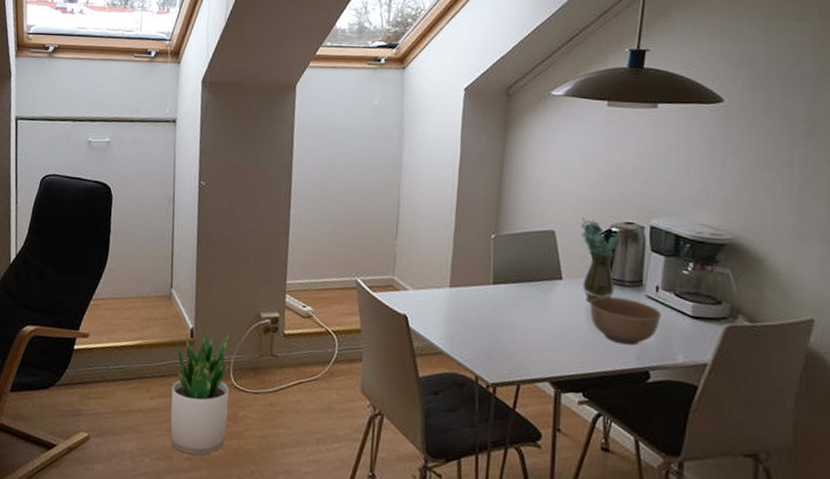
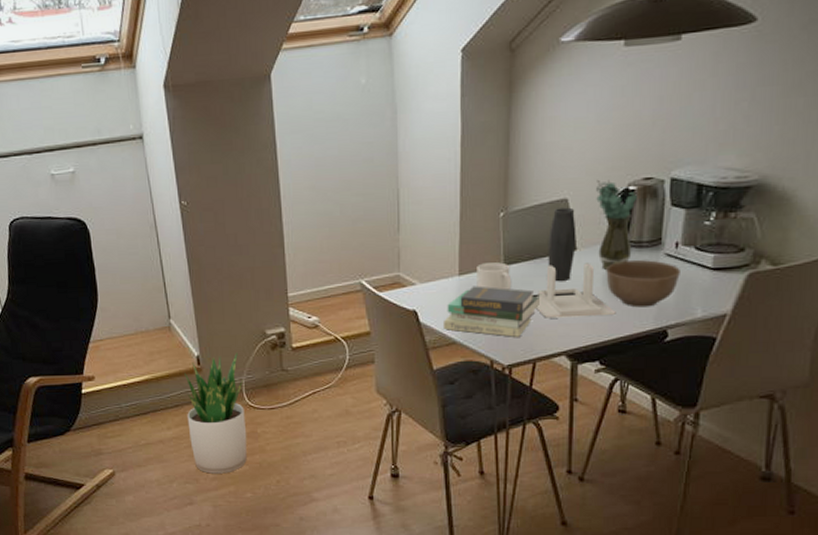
books: none [432,299,526,356] -> present [444,286,540,337]
mug: none [466,279,500,309] -> present [477,262,512,290]
napkin holder: none [518,290,599,348] -> present [532,263,616,318]
vase: none [534,238,562,308] -> present [548,207,577,281]

